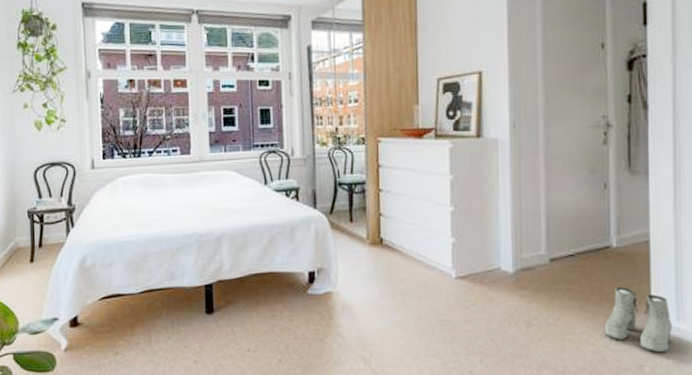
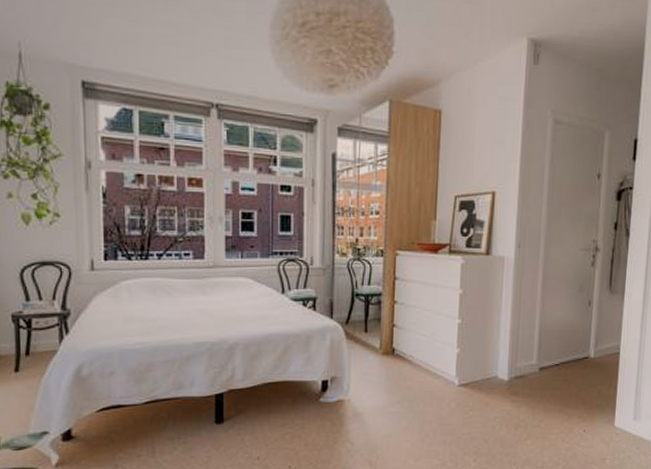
boots: present [604,287,673,353] -> none [577,392,631,448]

